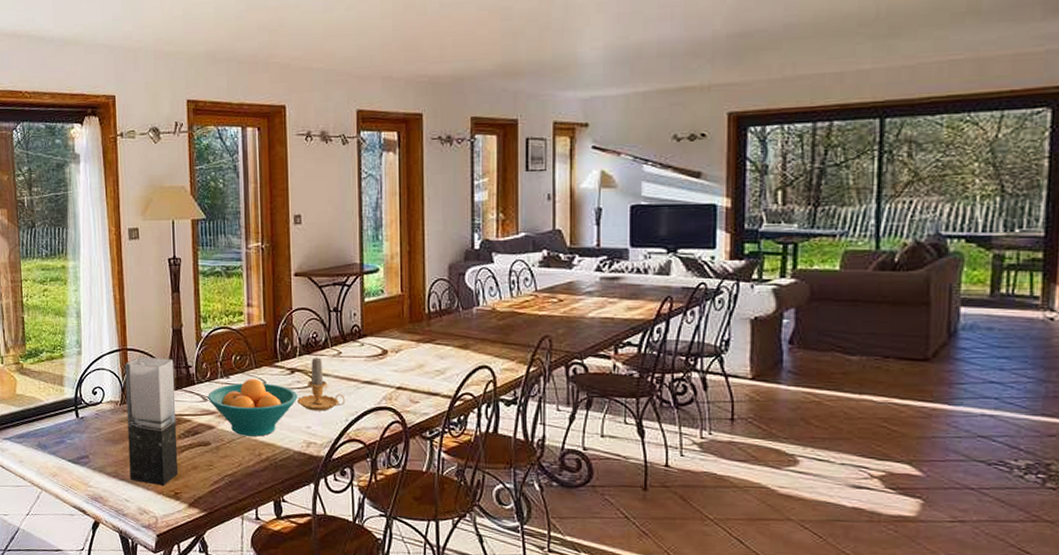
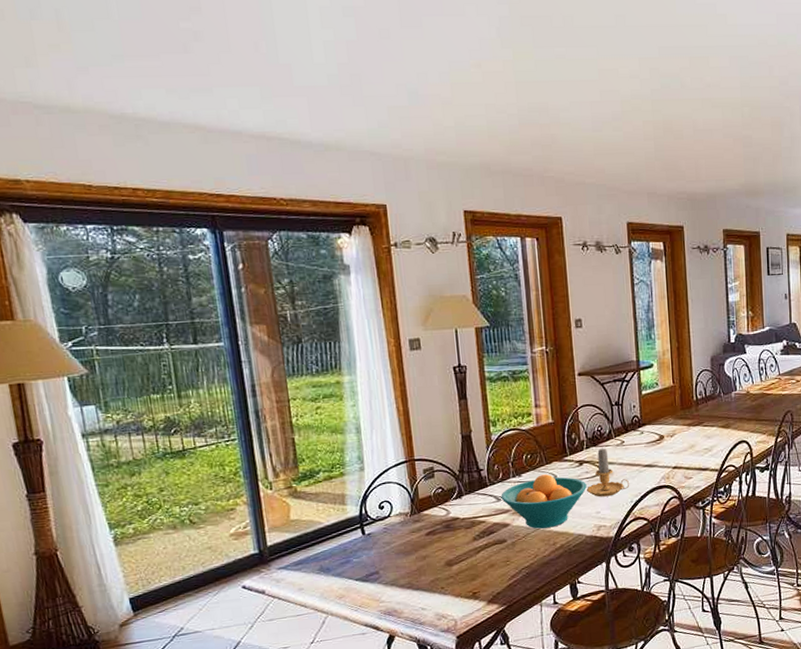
vase: present [124,356,179,487] -> none [413,464,476,589]

